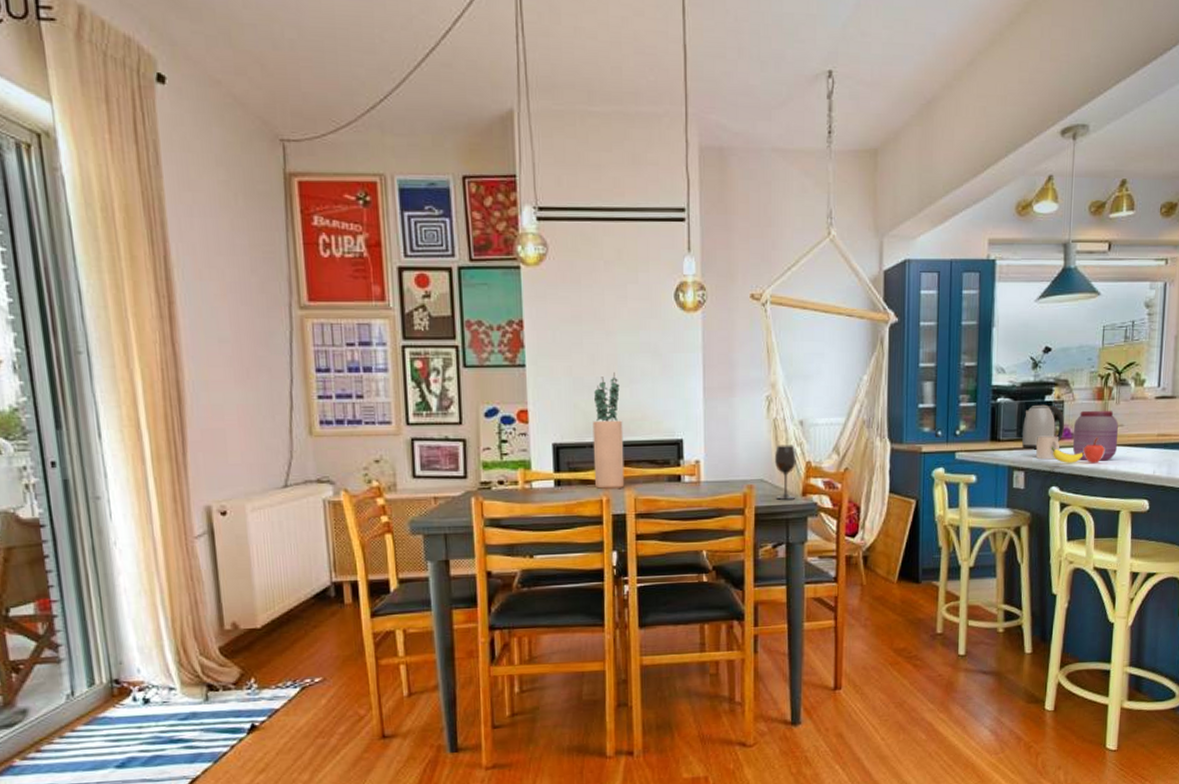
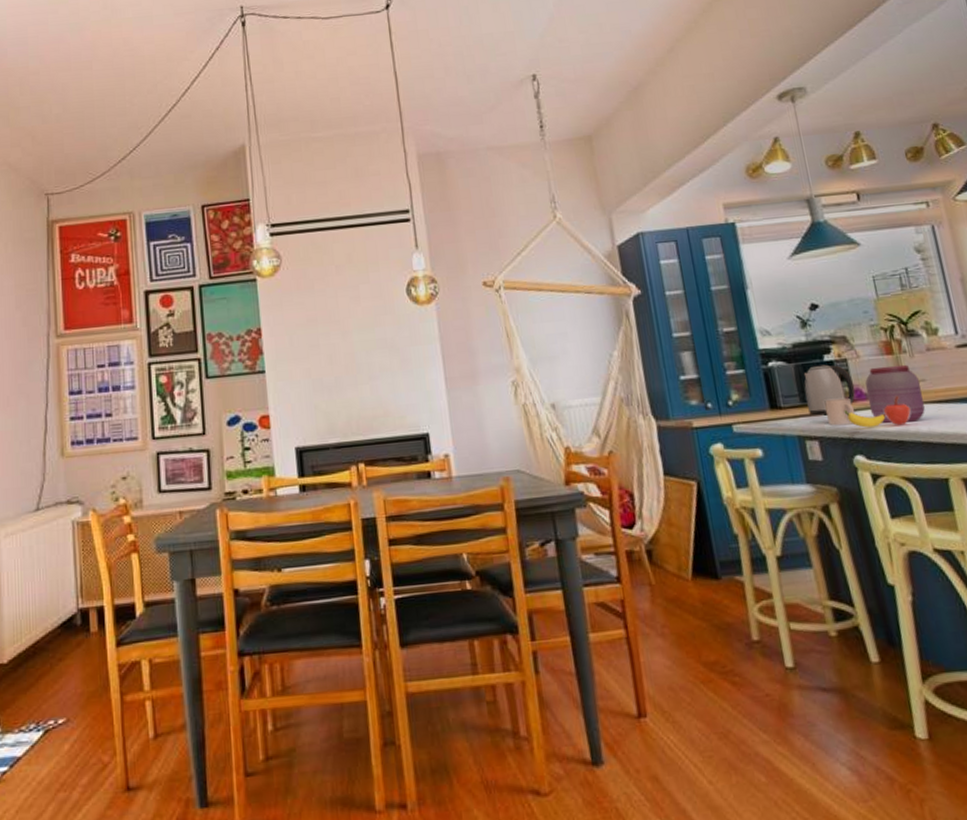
vase: present [592,372,625,490] -> none [334,370,372,493]
wine glass: present [774,445,798,500] -> none [529,430,559,491]

